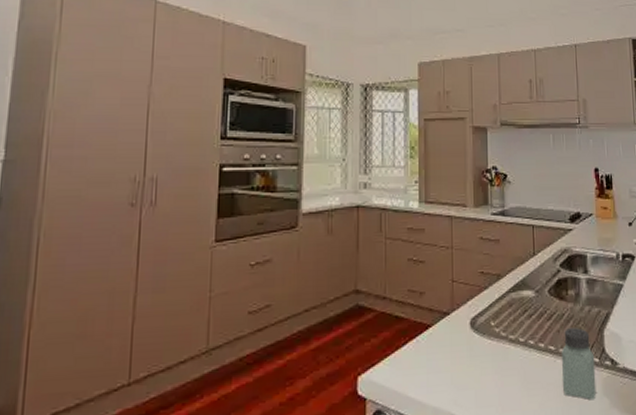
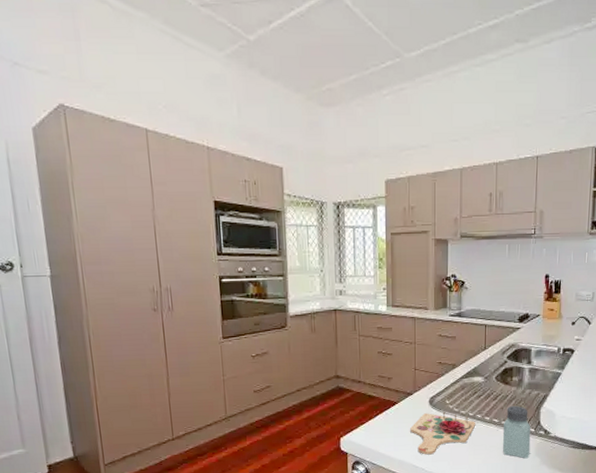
cutting board: none [447,337,529,399] -> present [410,412,476,455]

